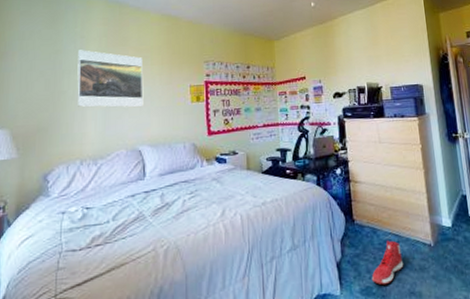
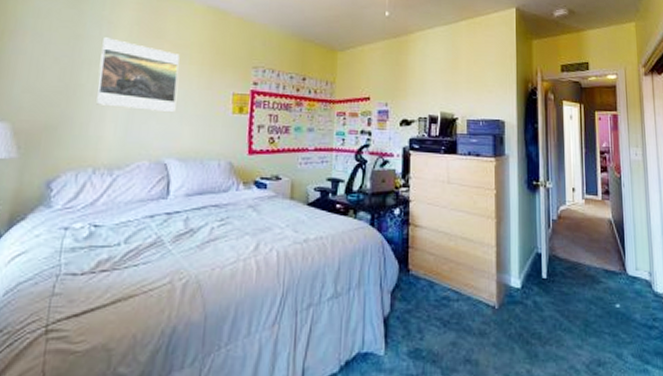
sneaker: present [371,240,404,285] -> none [422,298,462,349]

